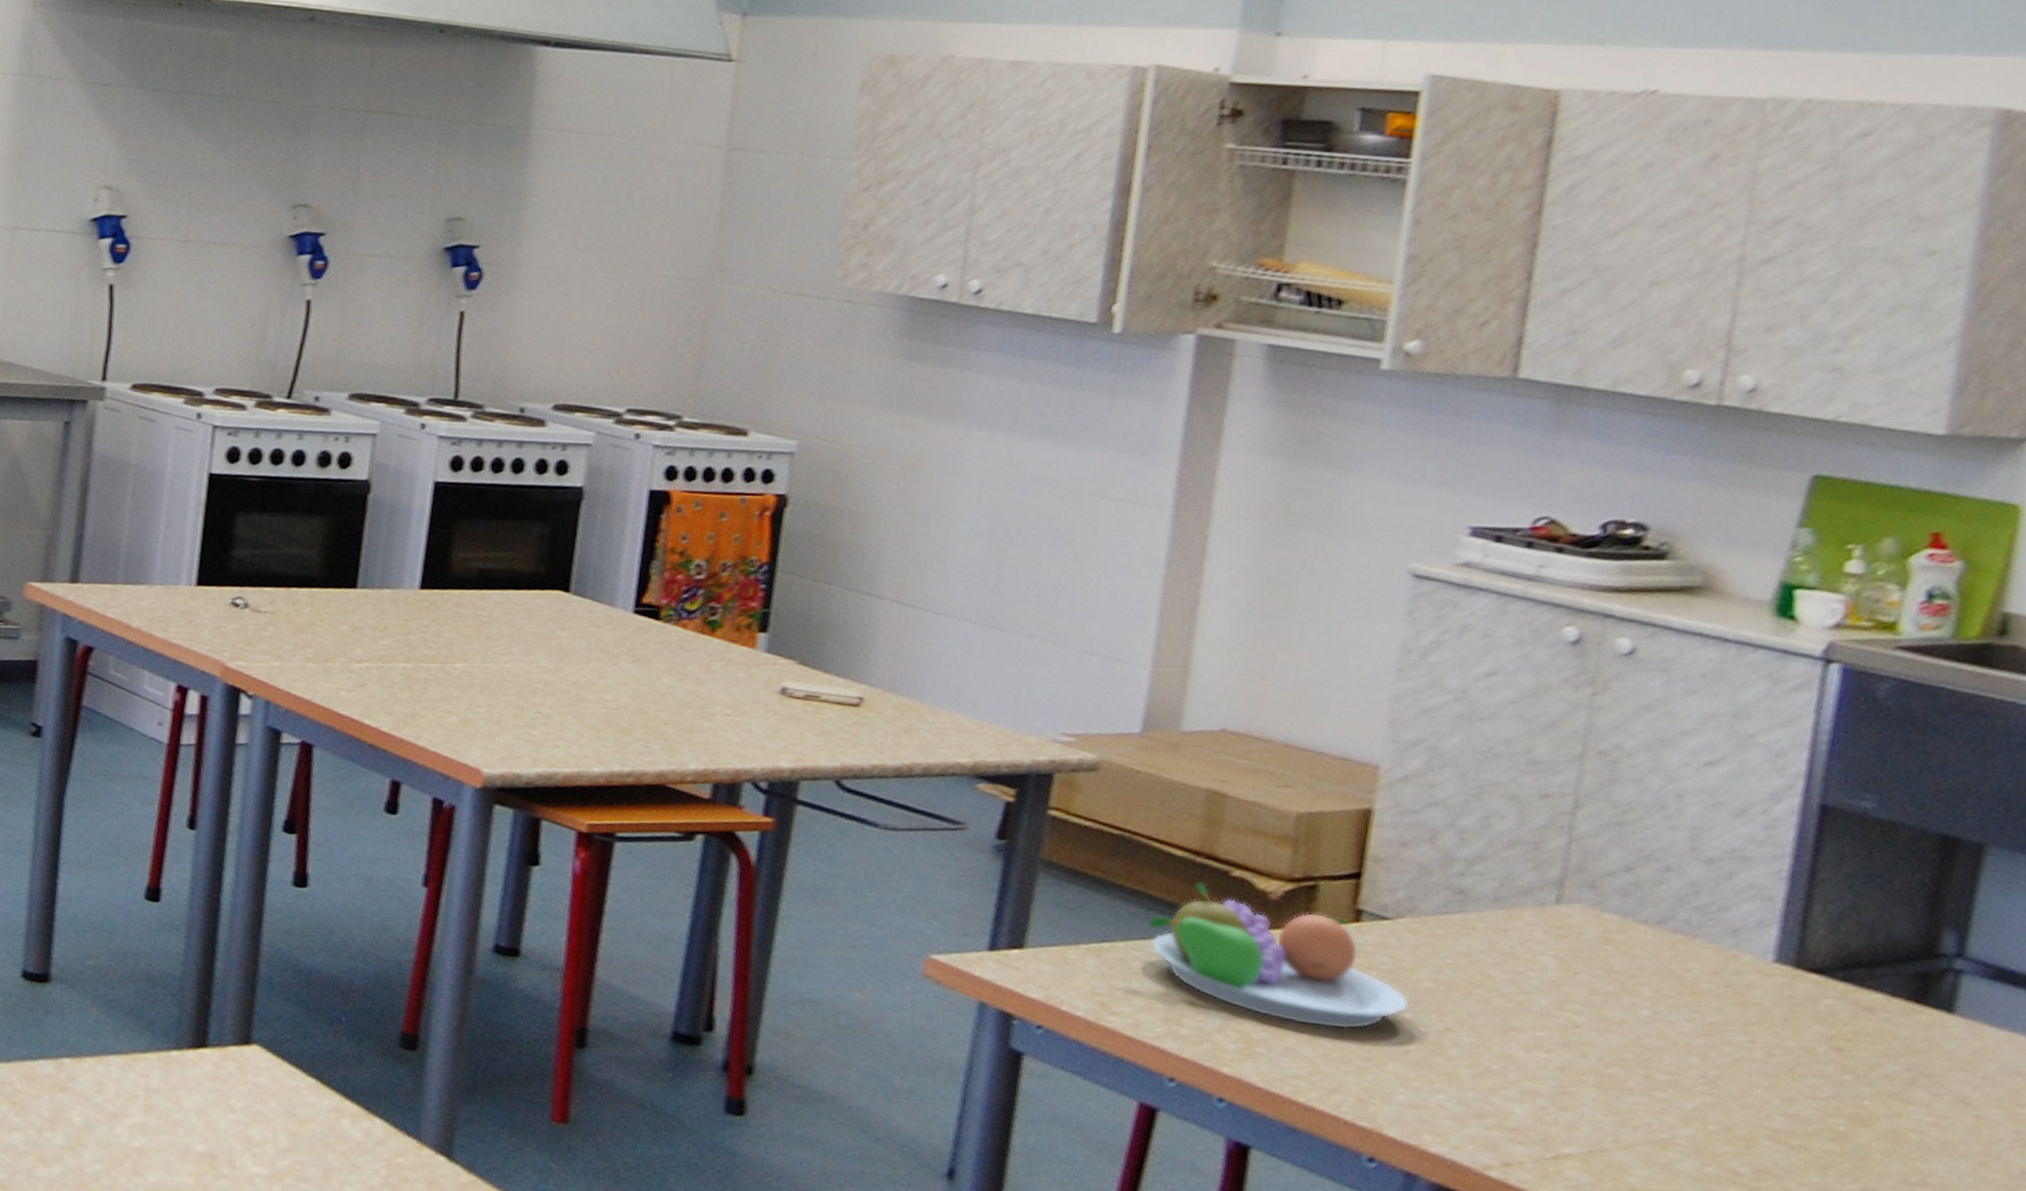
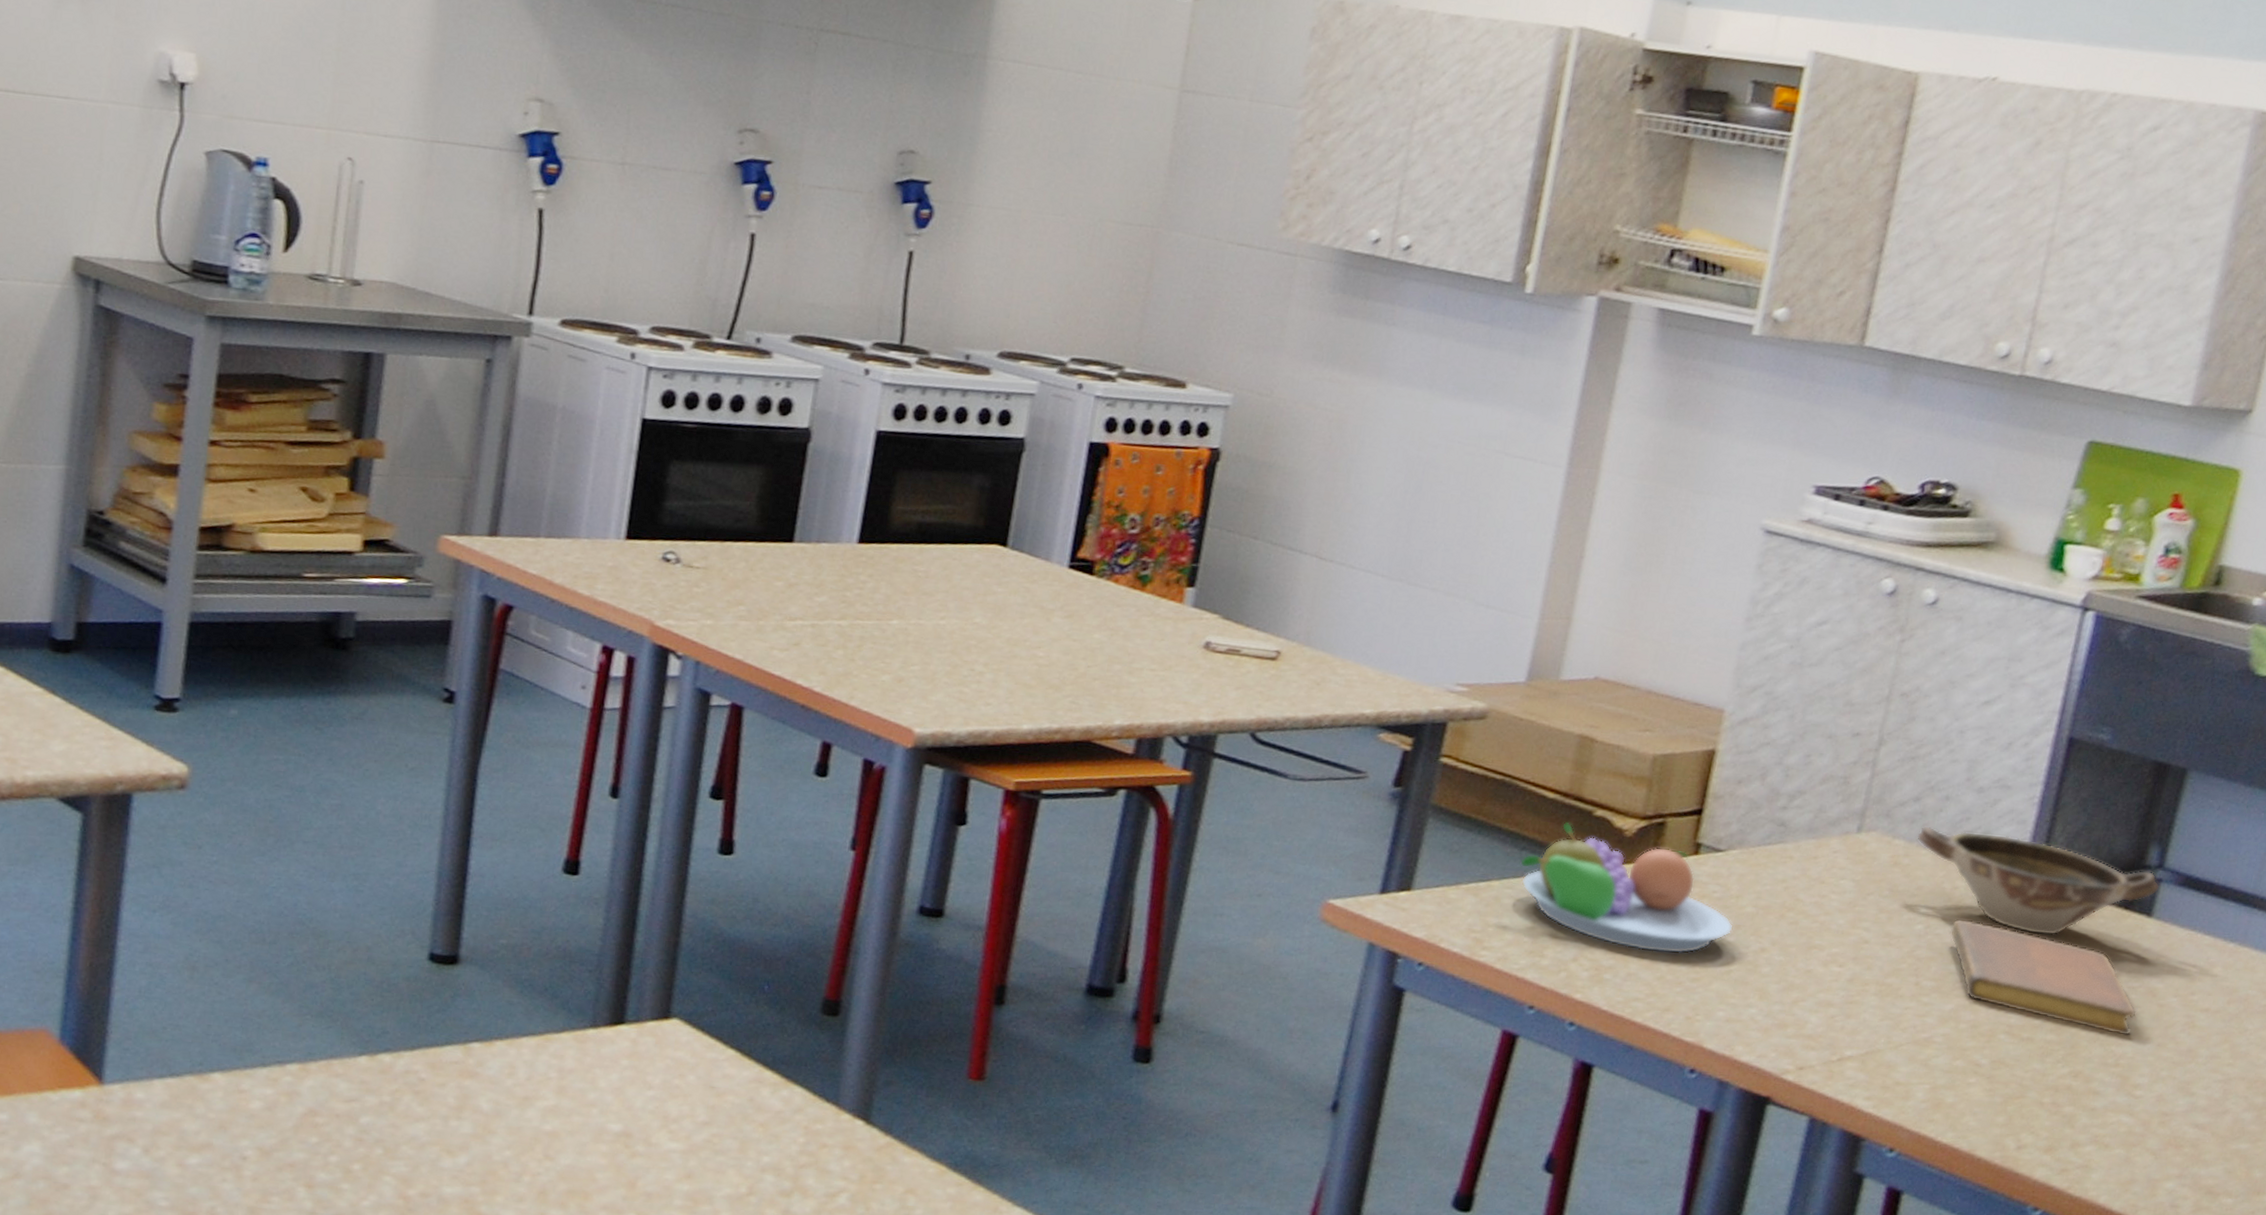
bowl: none [1632,899,1962,1030] -> present [1917,826,2160,936]
notebook: none [1685,1005,1945,1151] -> present [1950,918,2137,1036]

